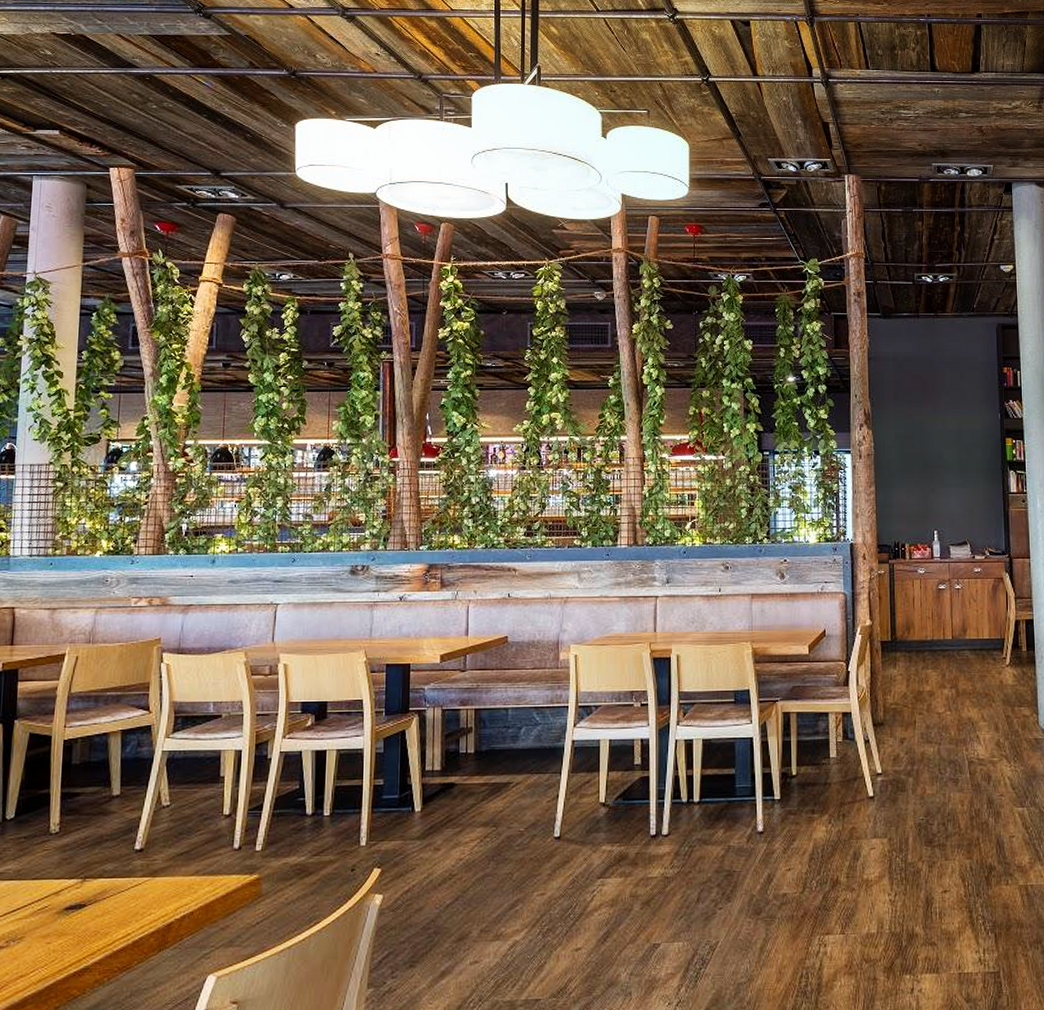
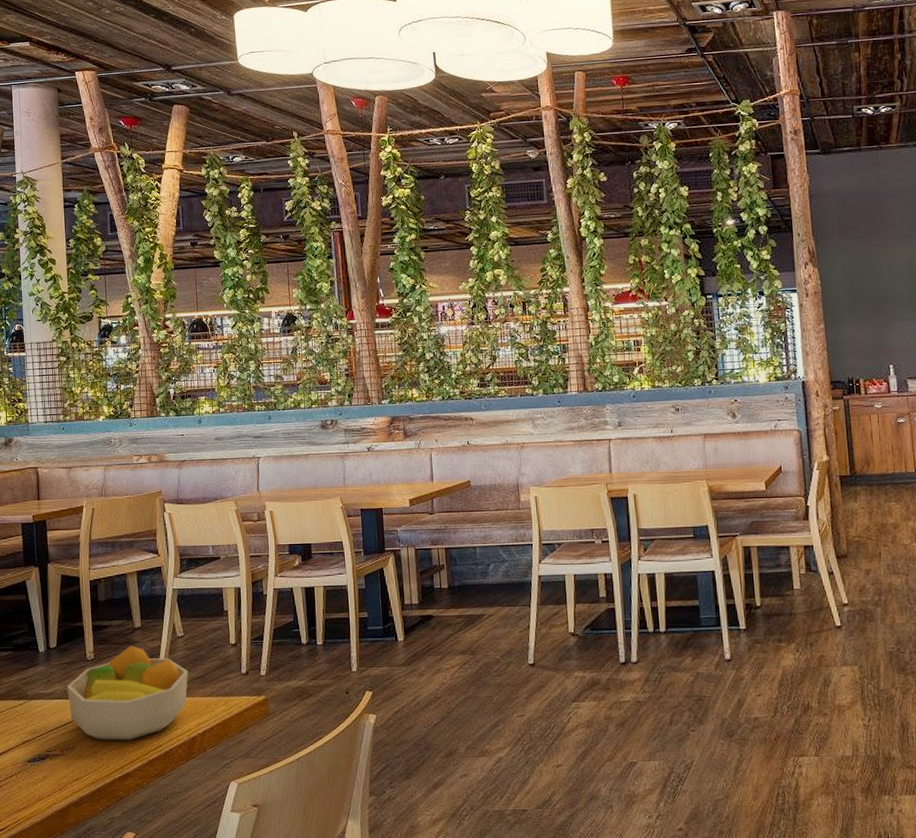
fruit bowl: none [21,817,172,929] -> present [67,646,189,741]

